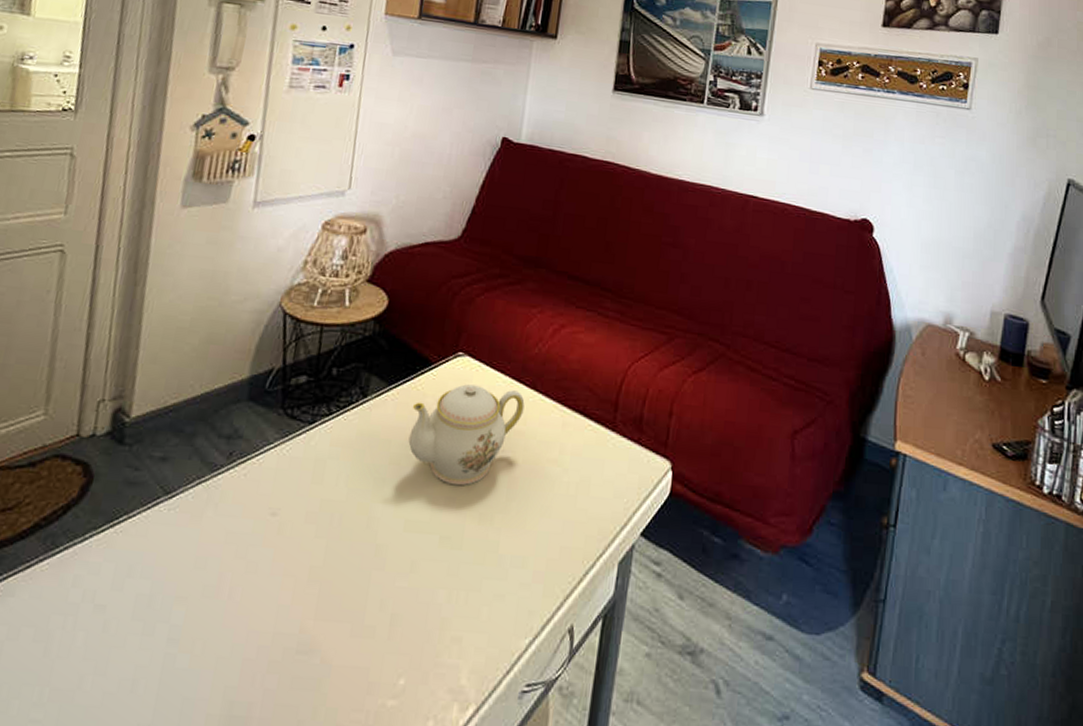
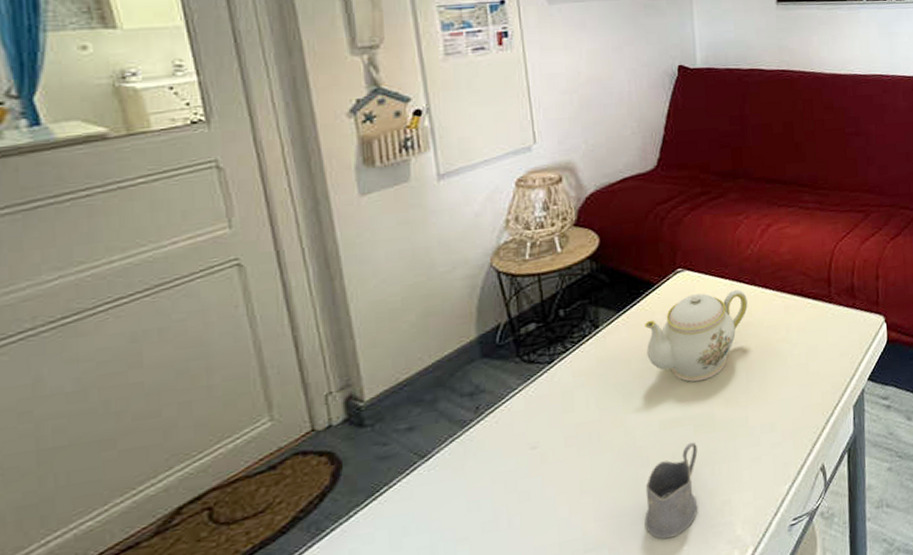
tea glass holder: none [365,555,439,665] -> present [644,442,698,539]

